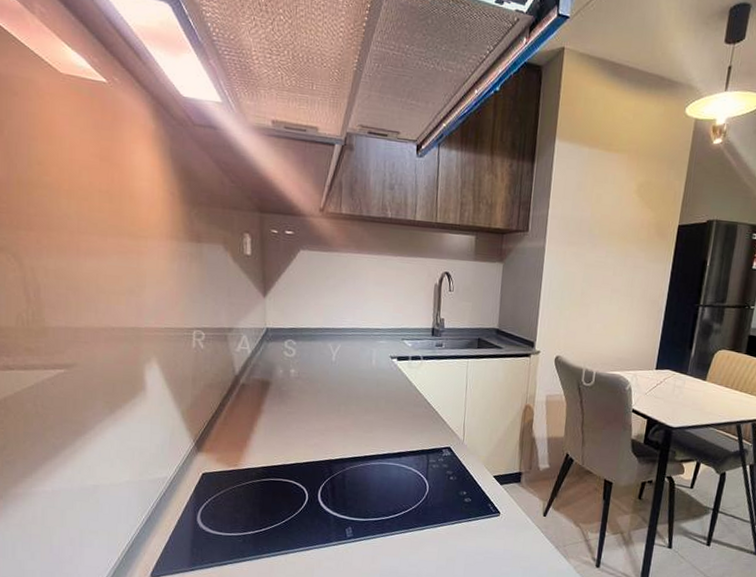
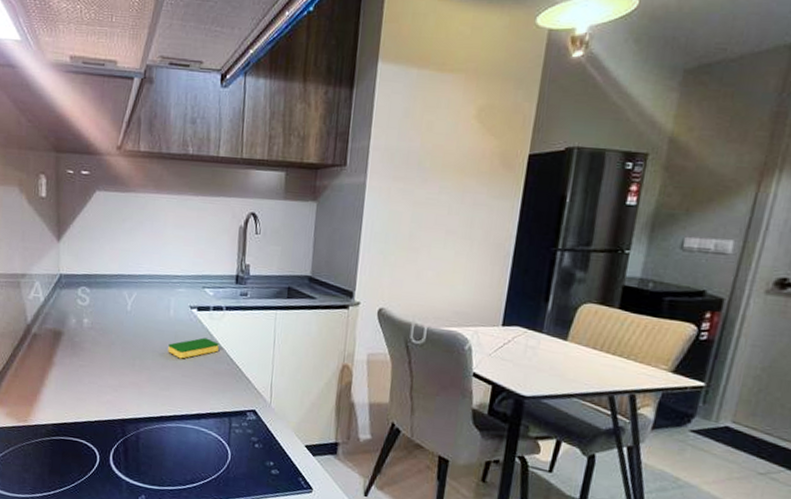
dish sponge: none [371,384,417,404] -> present [168,337,219,359]

